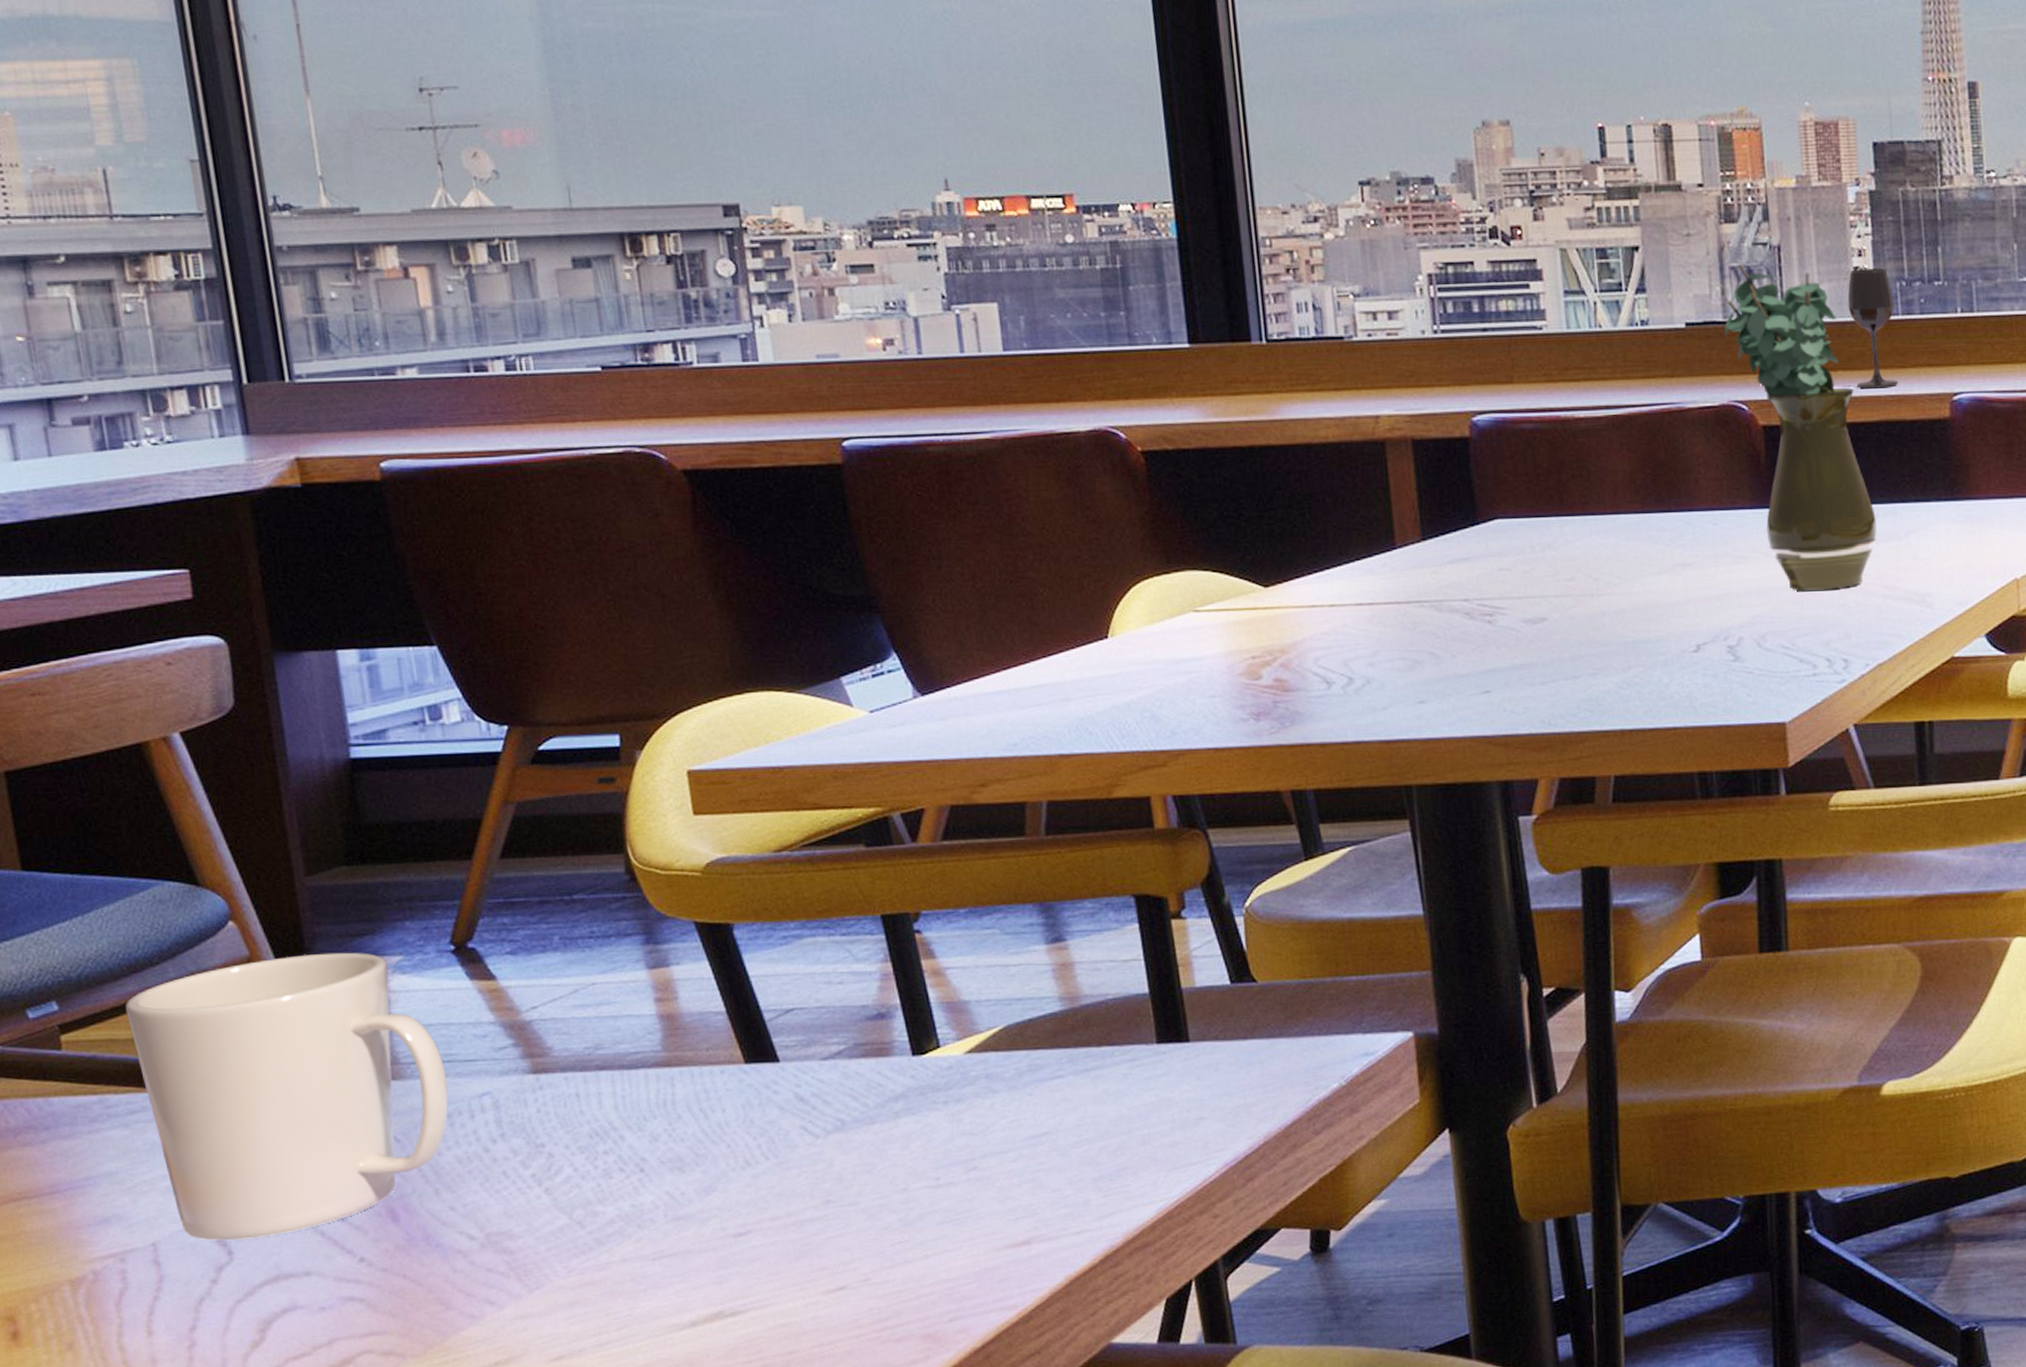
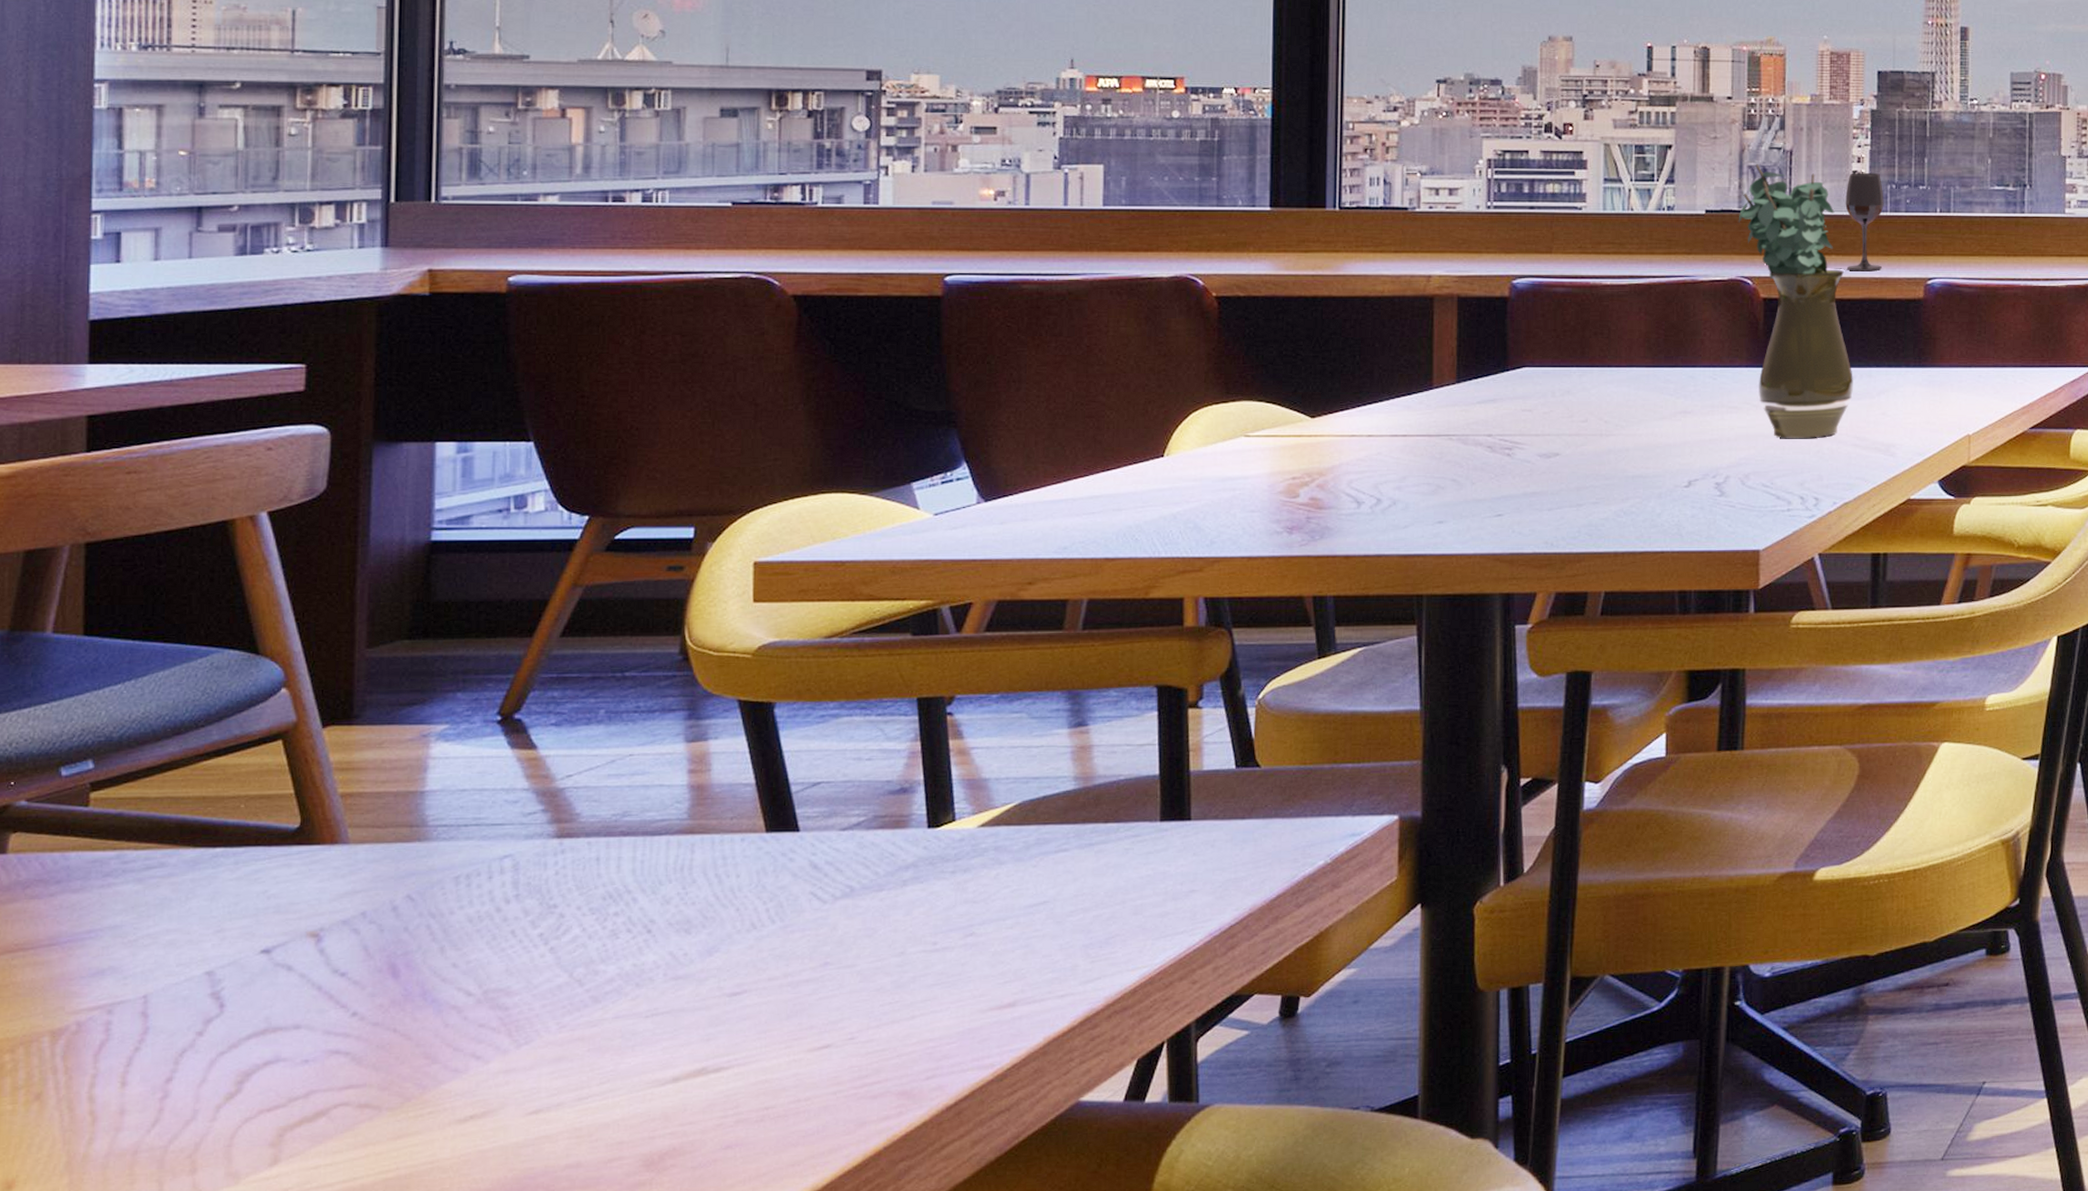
mug: present [125,952,449,1241] -> none [161,720,471,994]

